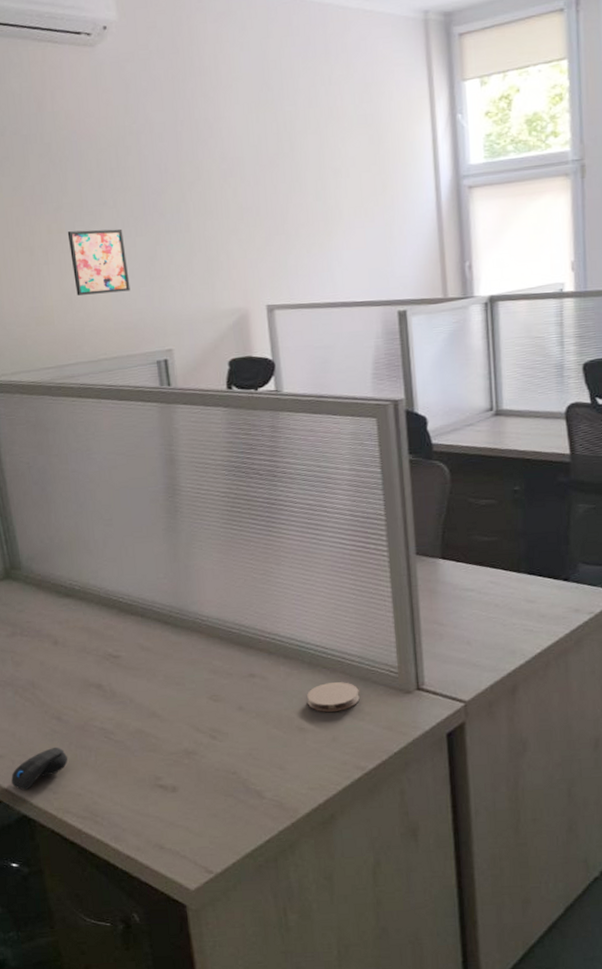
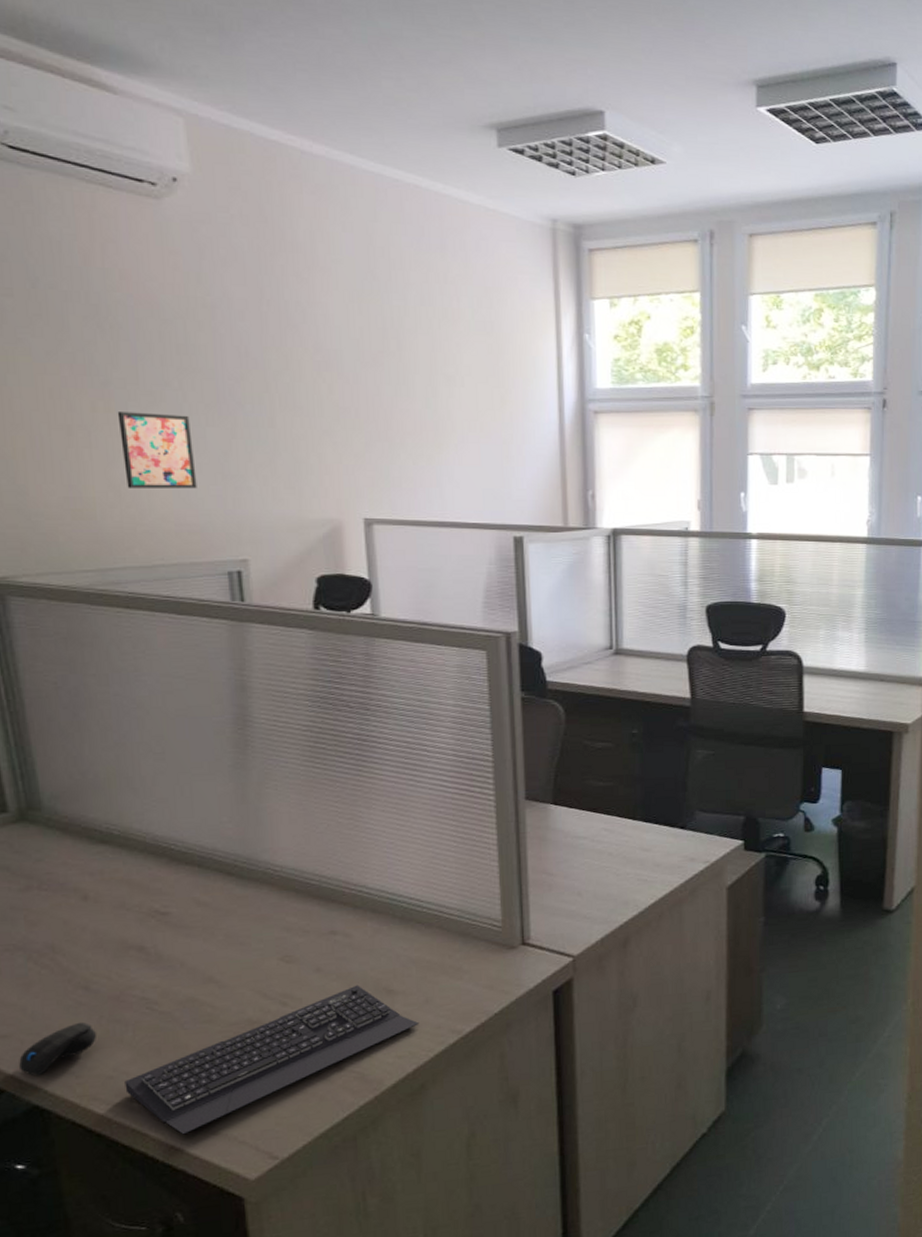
keyboard: none [90,722,328,847] -> present [125,985,420,1135]
coaster: present [307,682,360,712] -> none [398,938,458,972]

